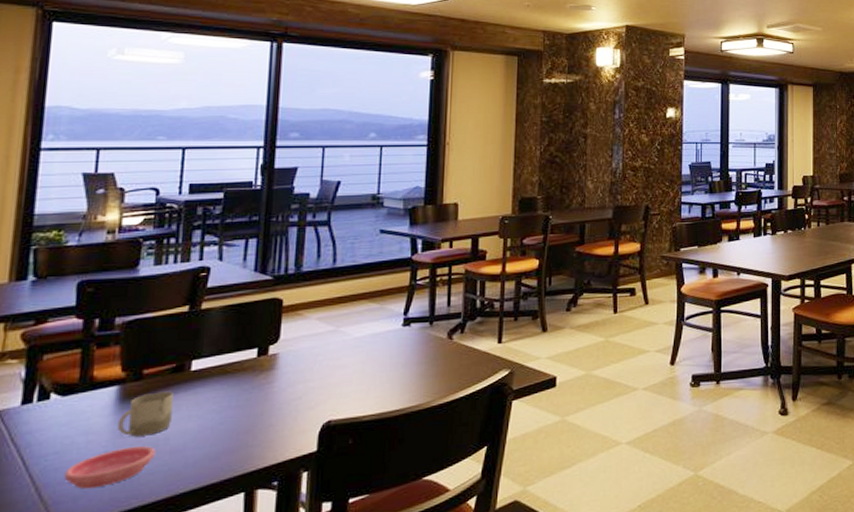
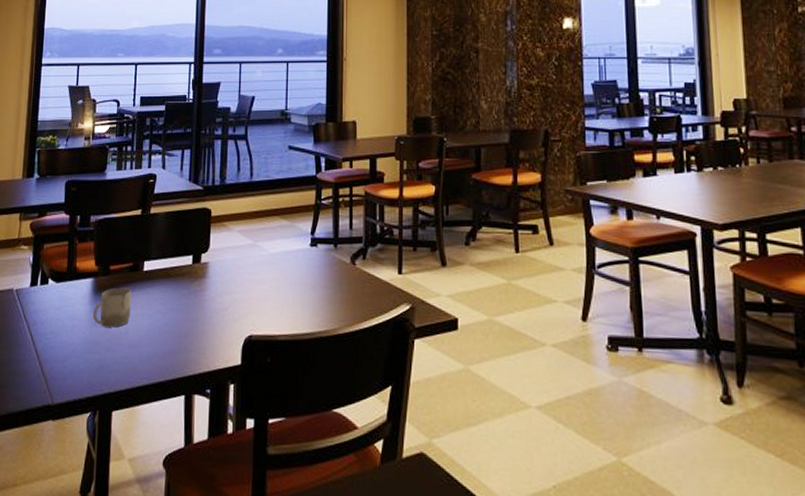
saucer: present [64,446,156,489] -> none [57,336,119,370]

